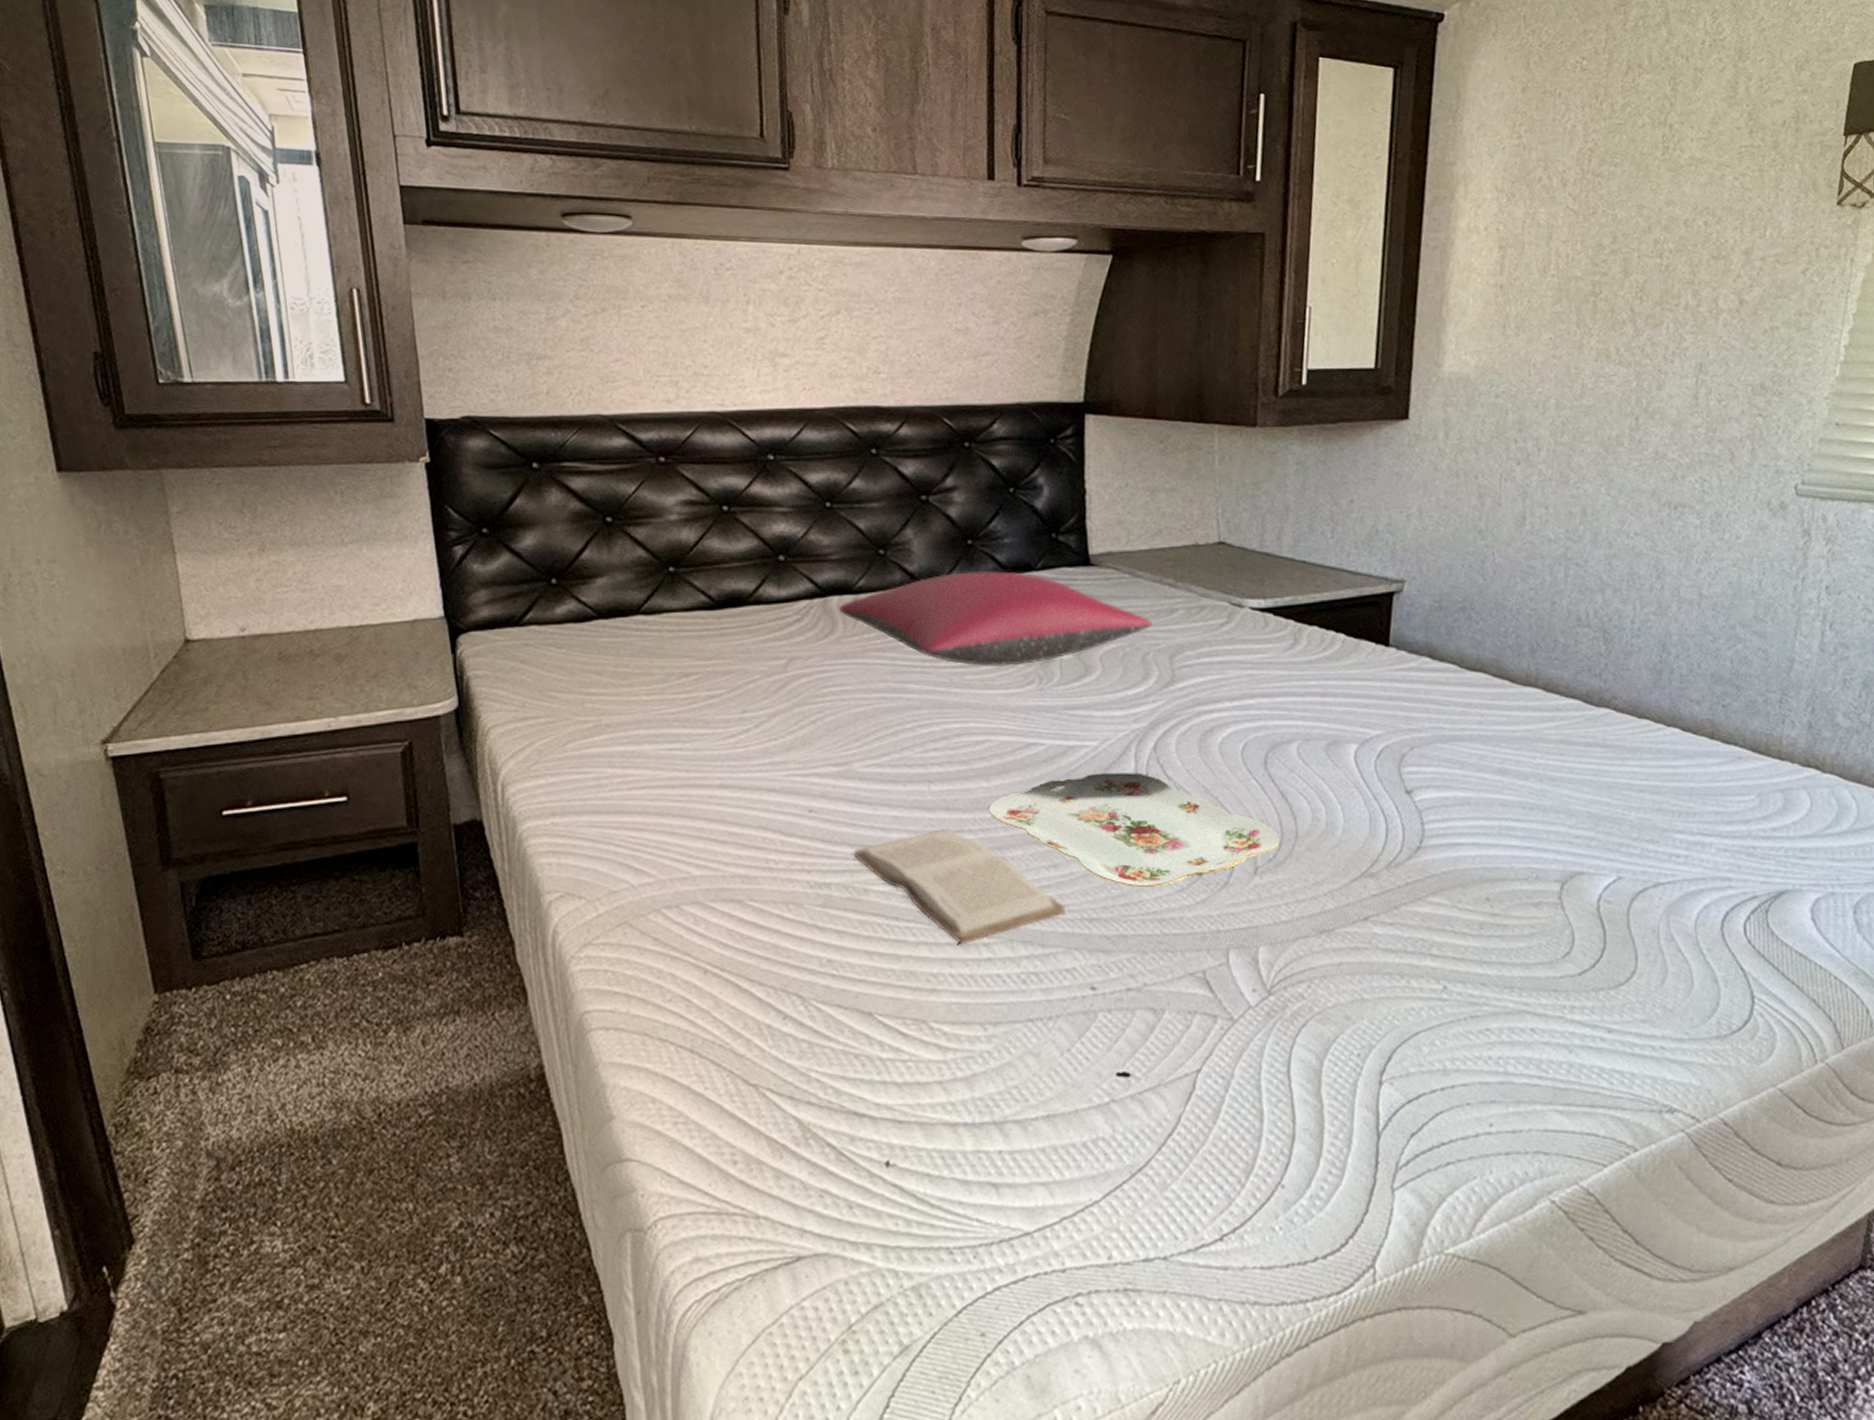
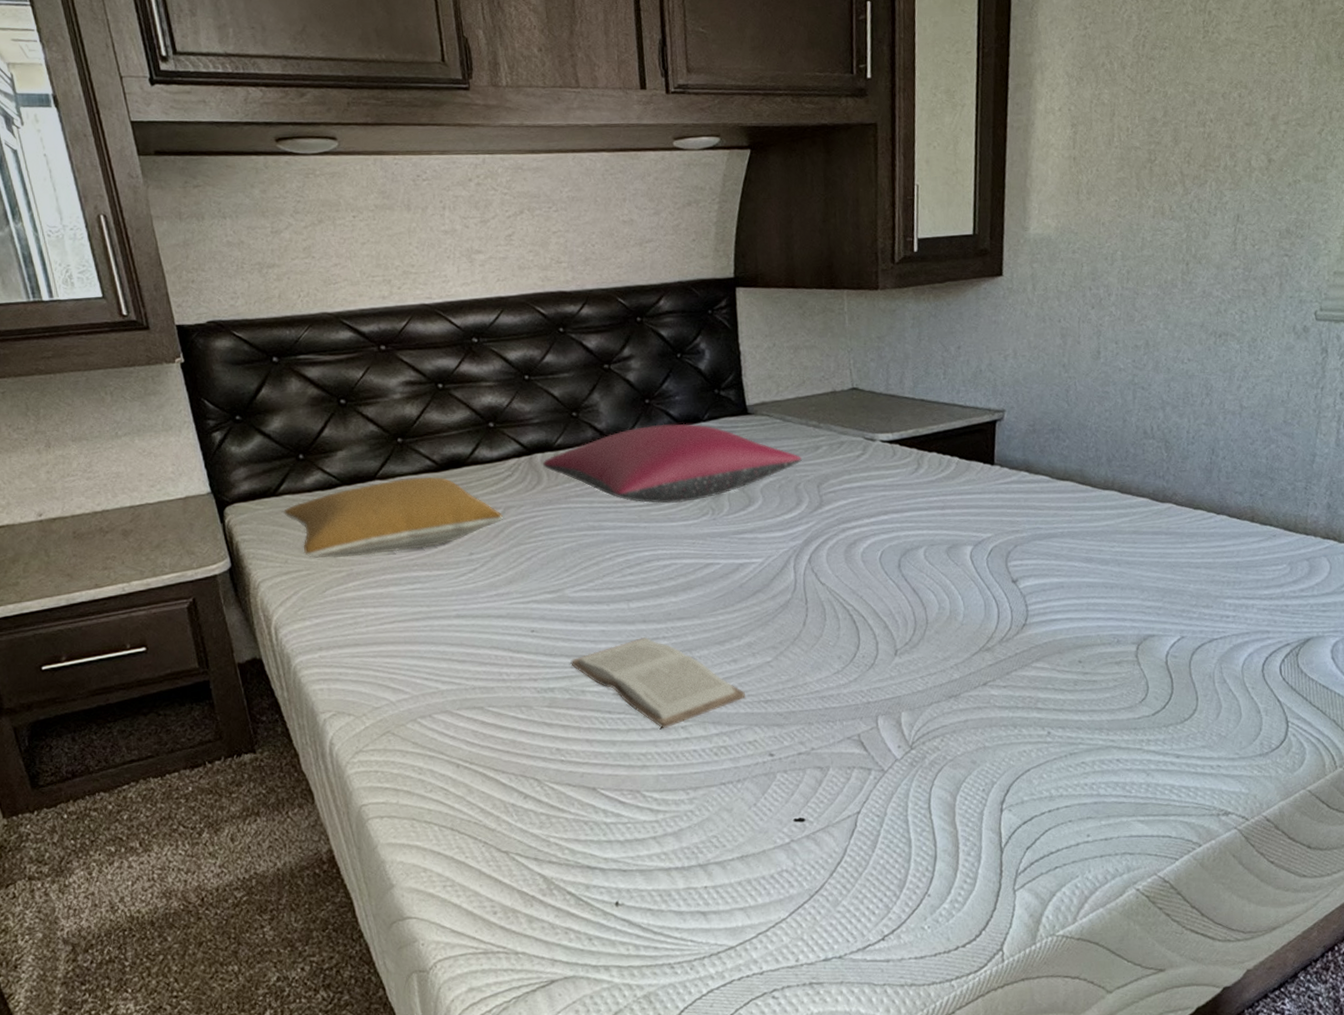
pillow: none [527,615,786,705] -> present [284,477,503,558]
serving tray: present [988,773,1279,888] -> none [677,581,913,673]

